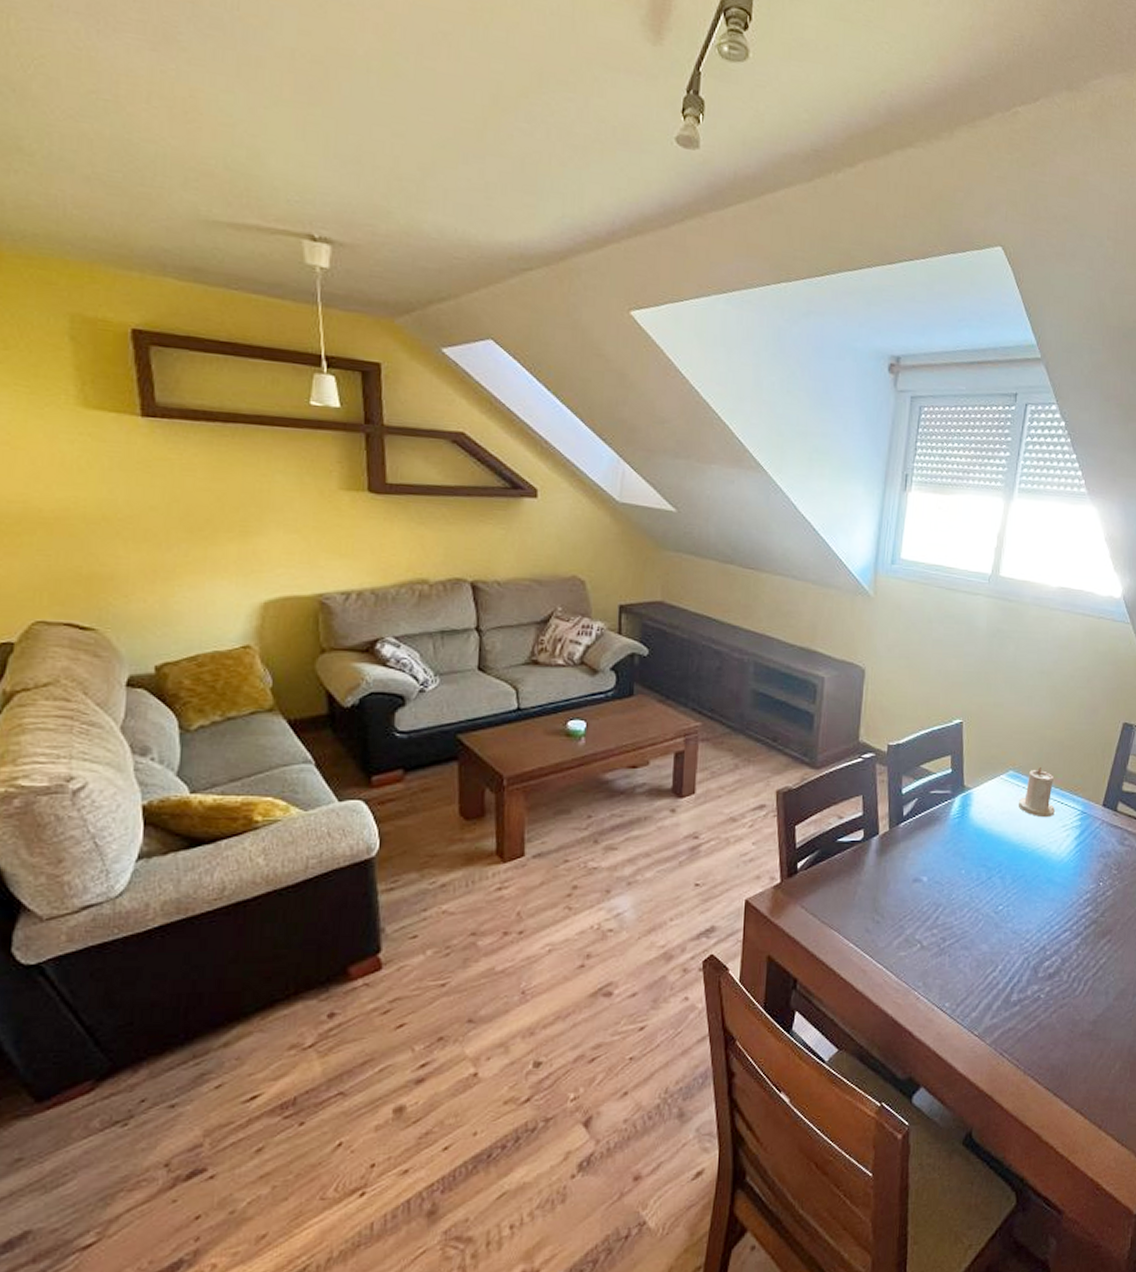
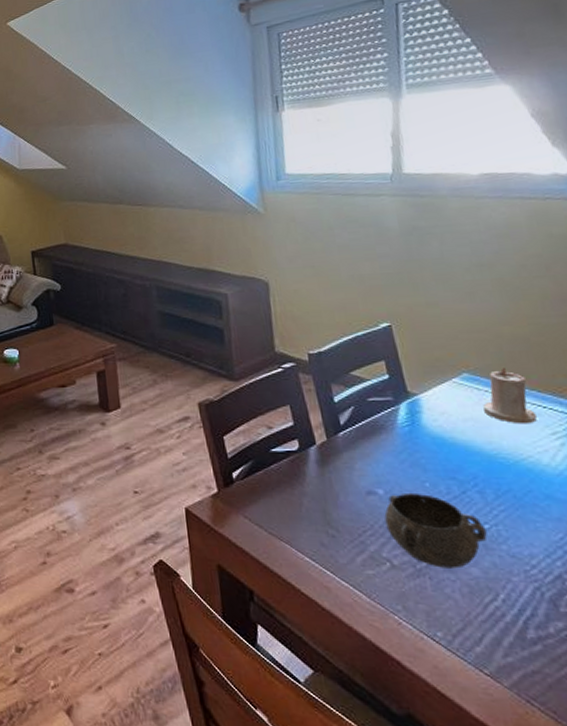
decorative bowl: none [923,879,1000,946] -> present [384,492,488,569]

